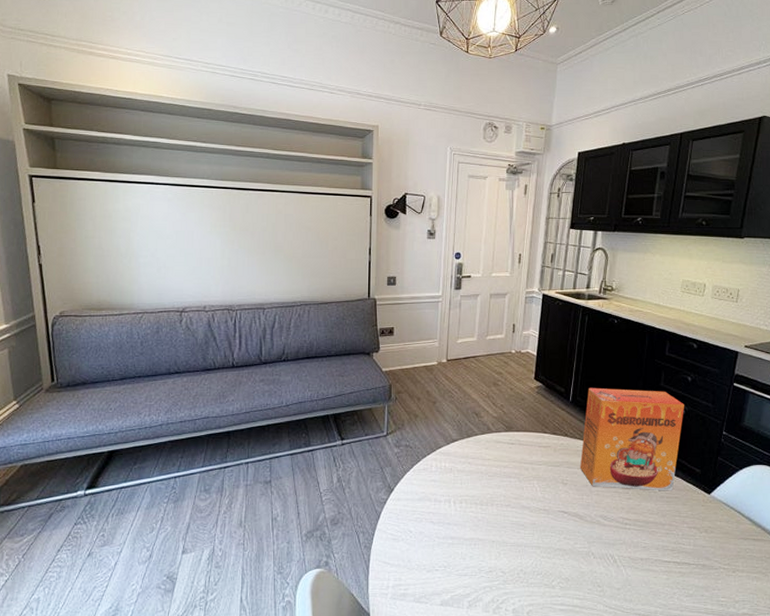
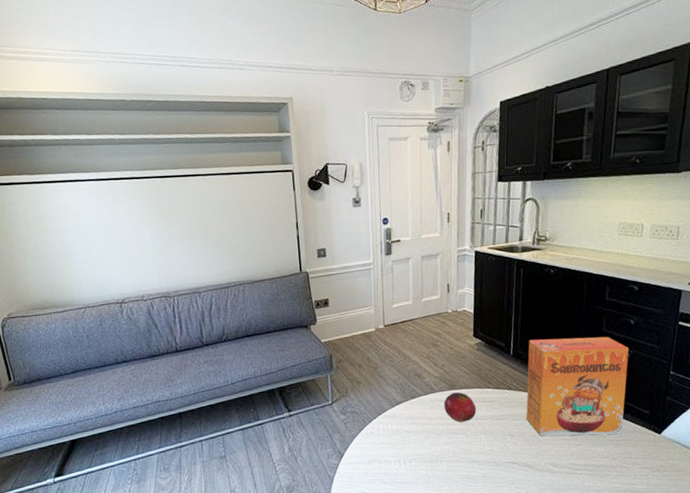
fruit: none [499,435,532,466] -> present [443,392,477,422]

